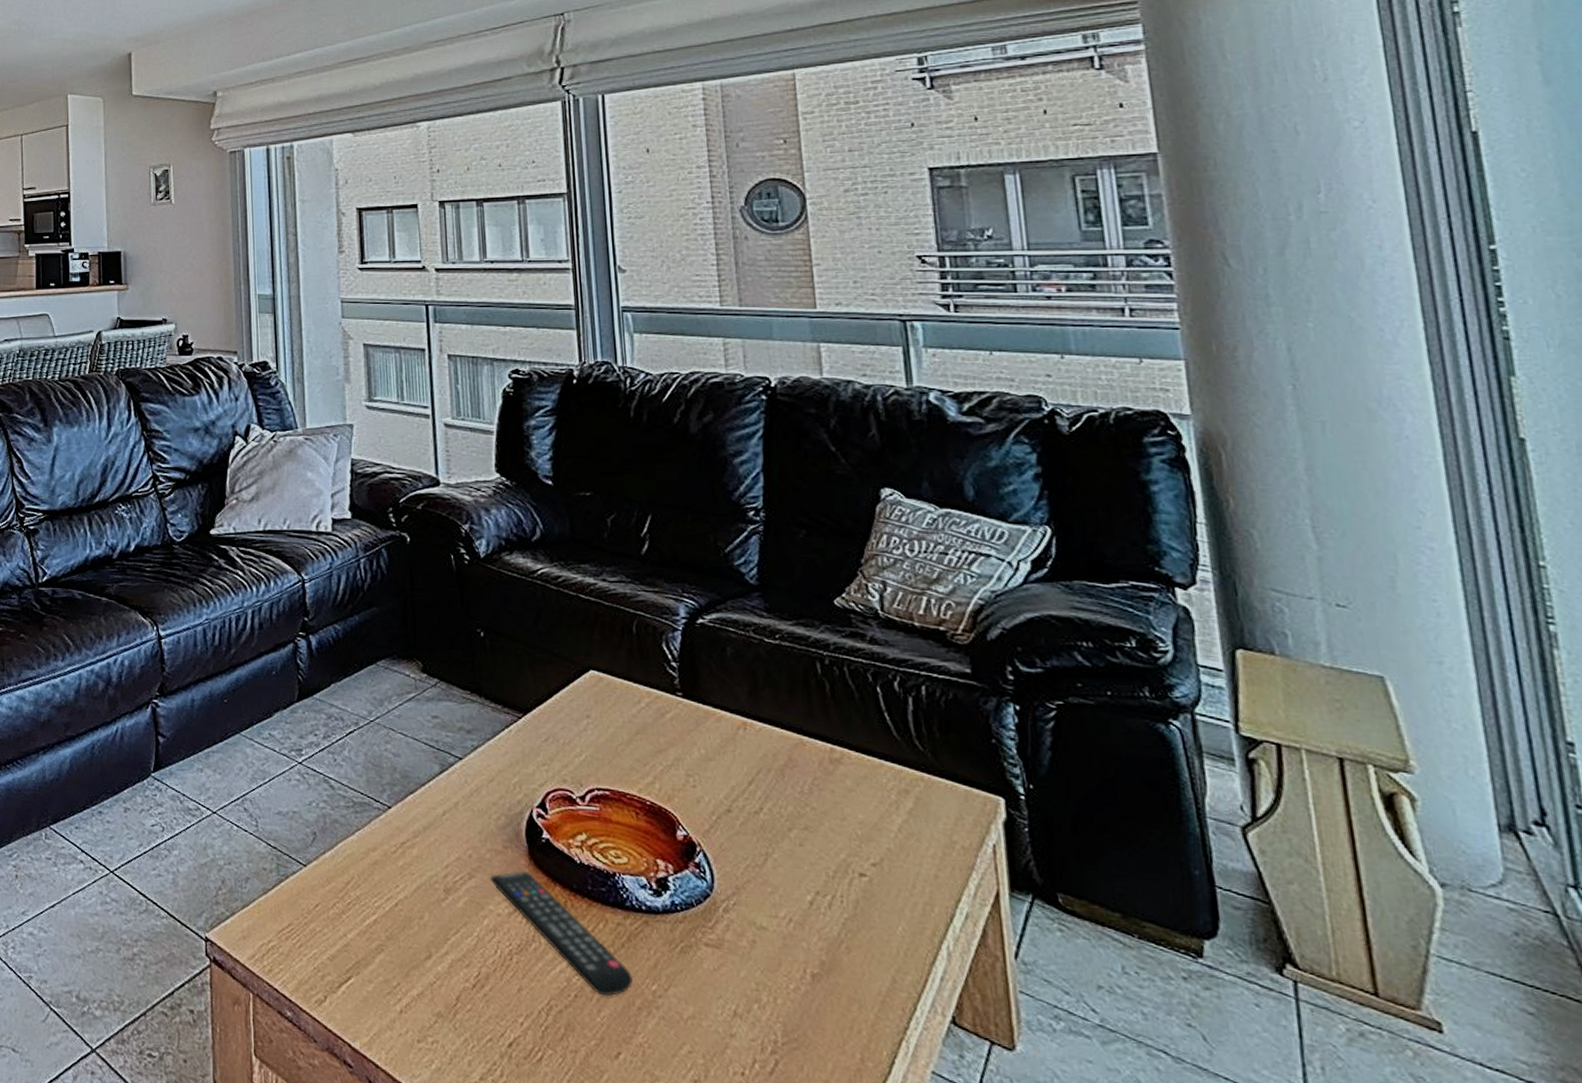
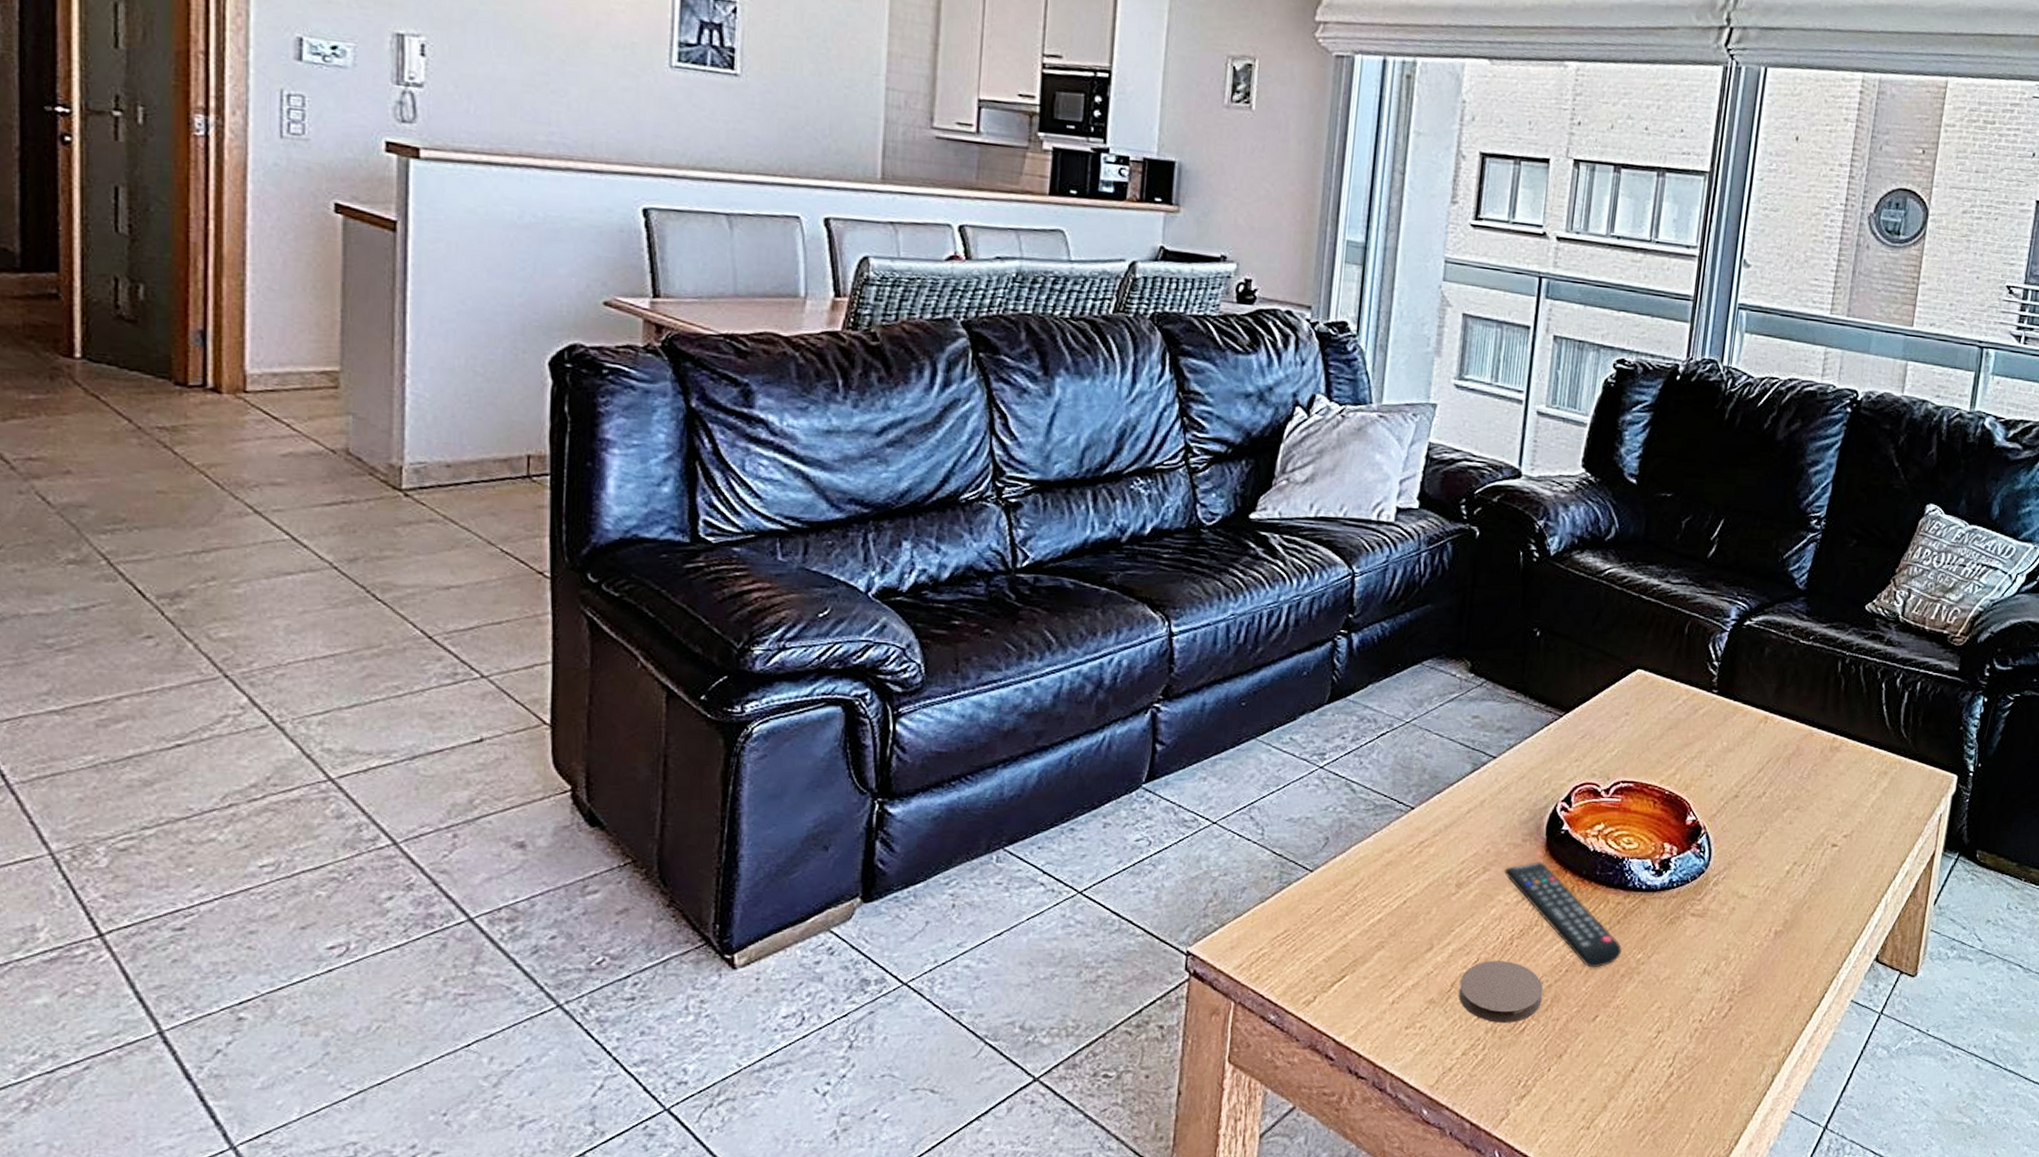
coaster: none [464,976,555,1050] -> present [1458,961,1544,1024]

